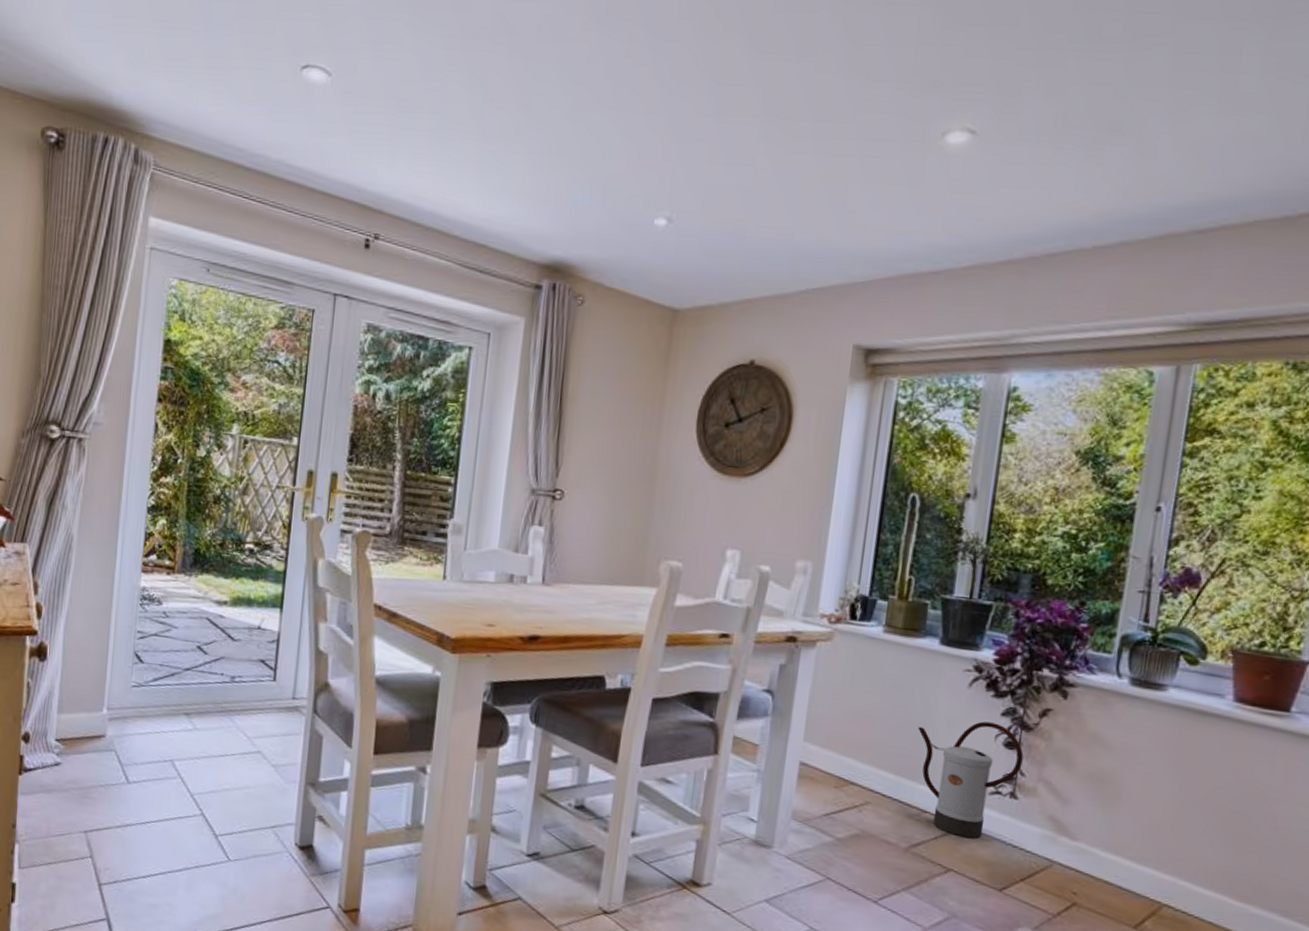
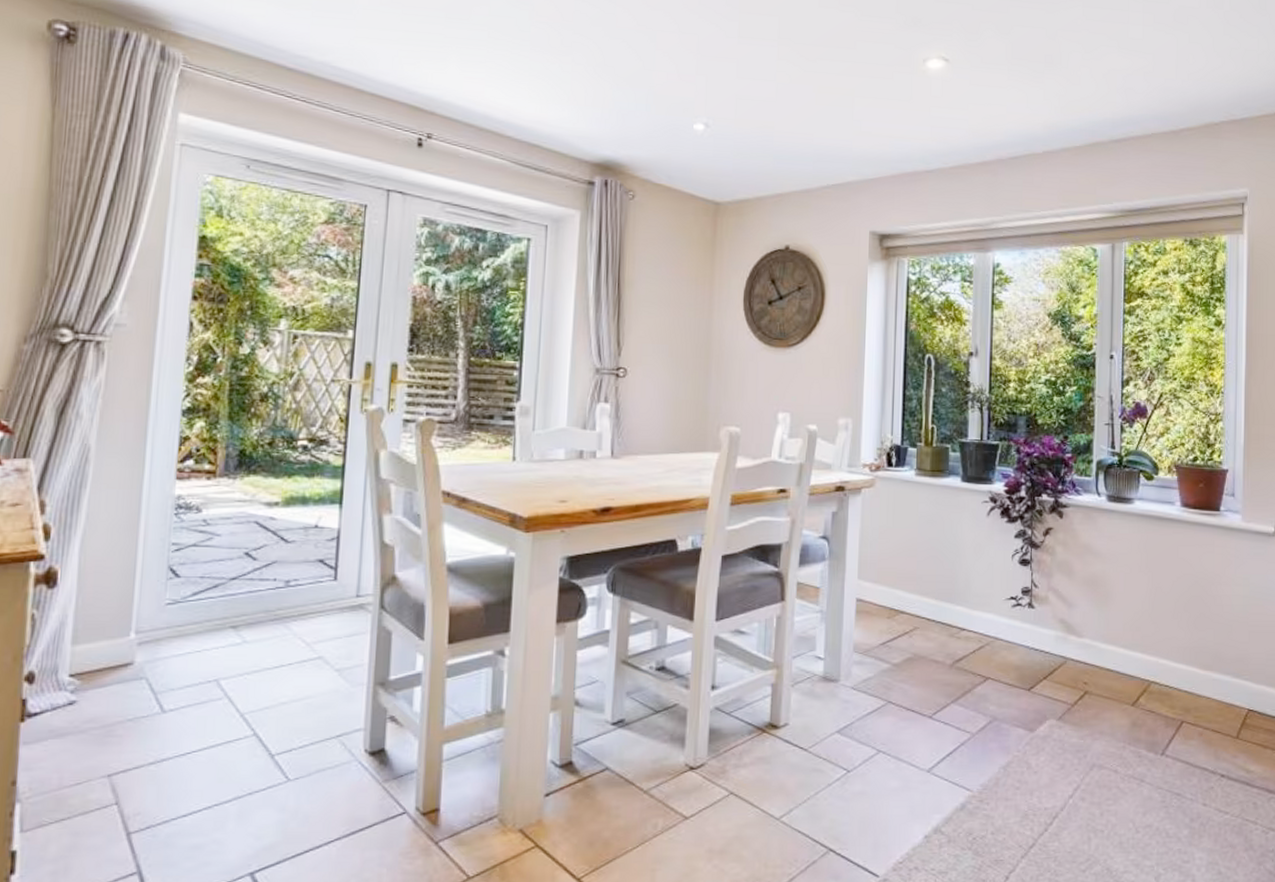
watering can: present [918,721,1024,838] -> none [951,544,1035,647]

